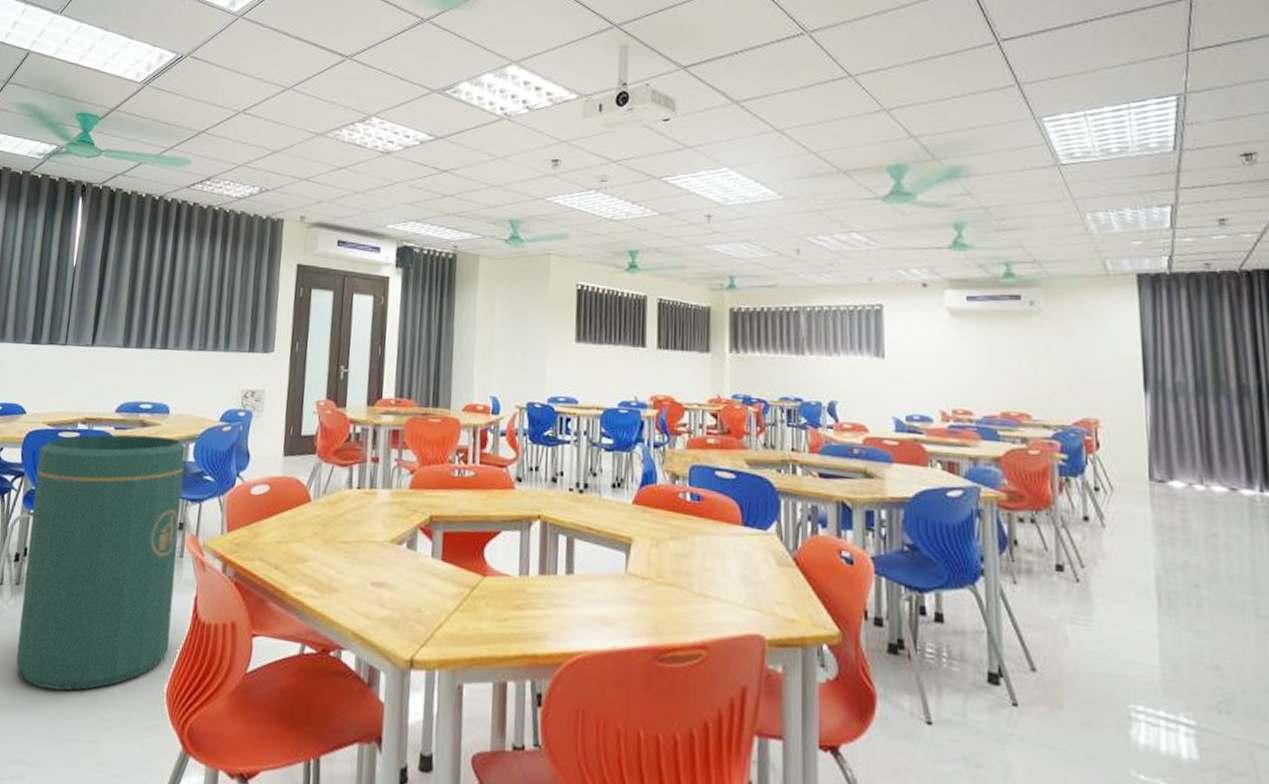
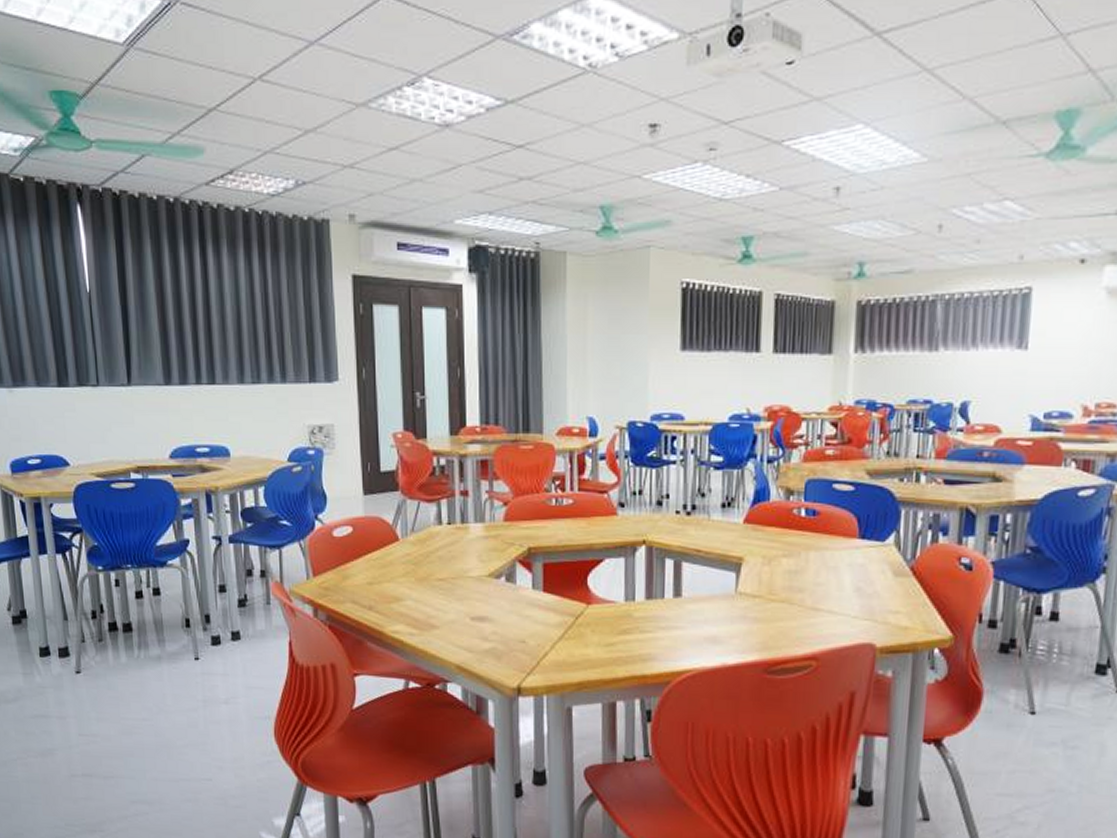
trash can: present [16,434,186,691] -> none [92,481,270,737]

